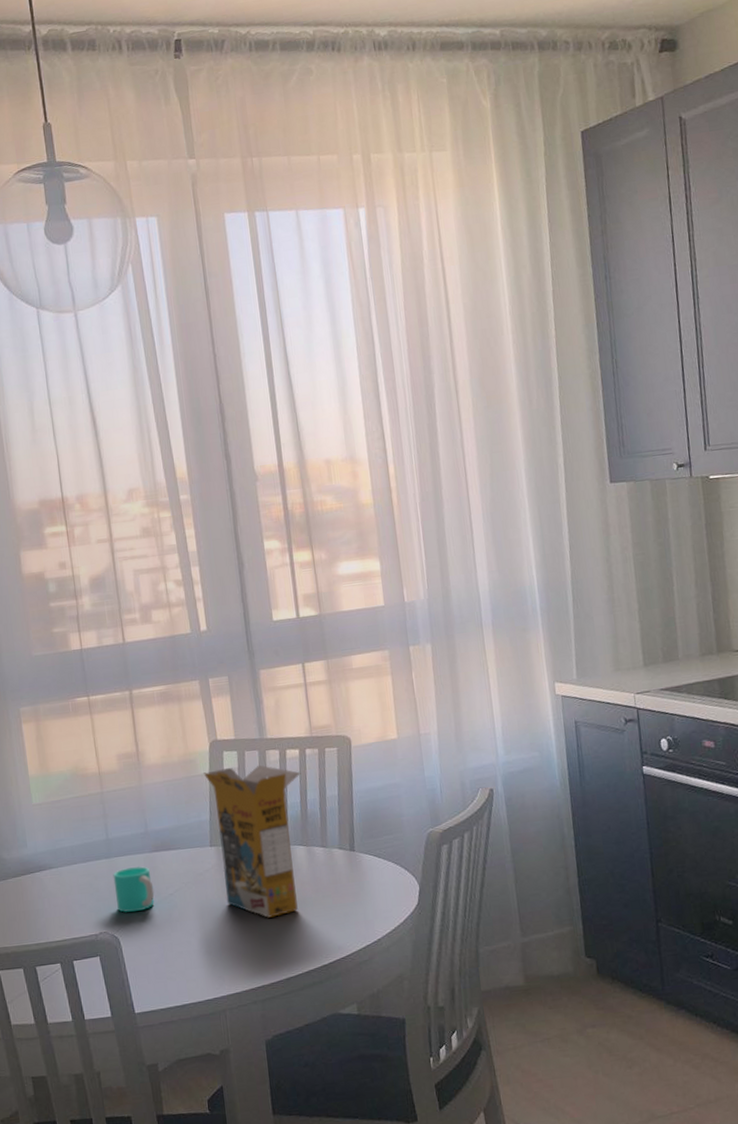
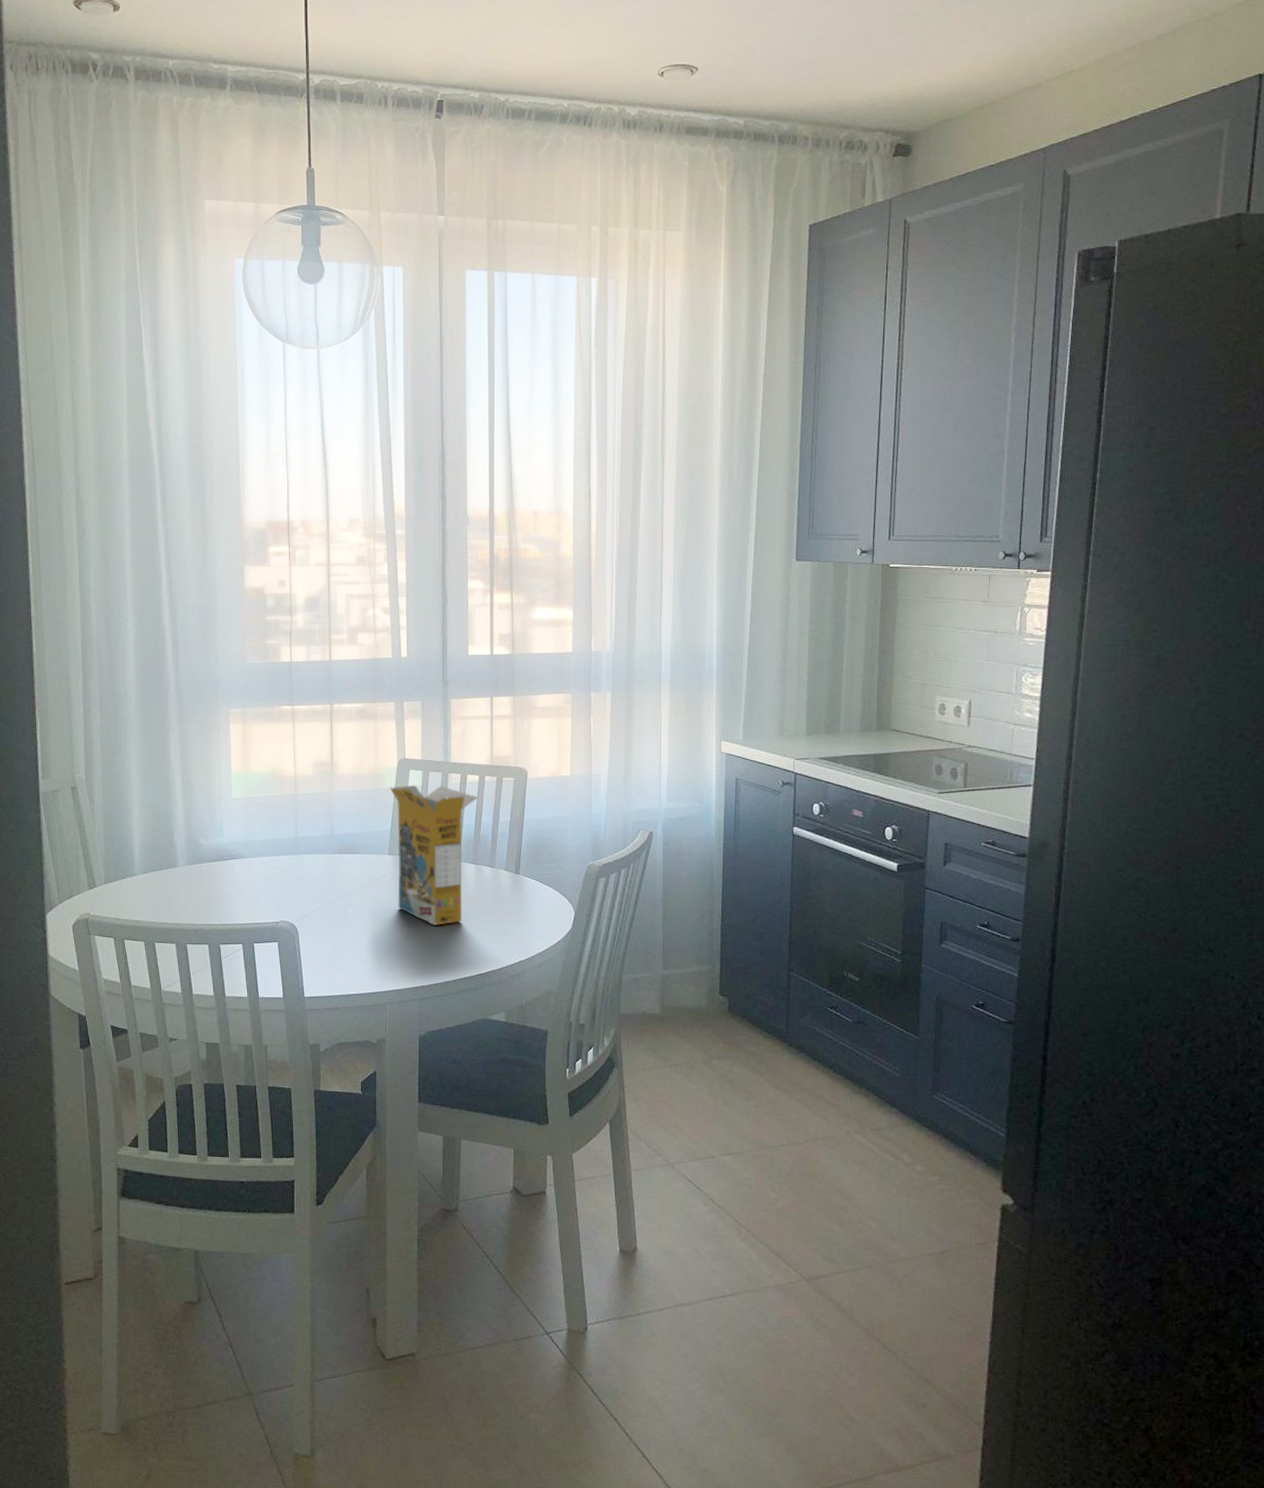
cup: present [113,866,155,913] -> none [298,866,333,906]

